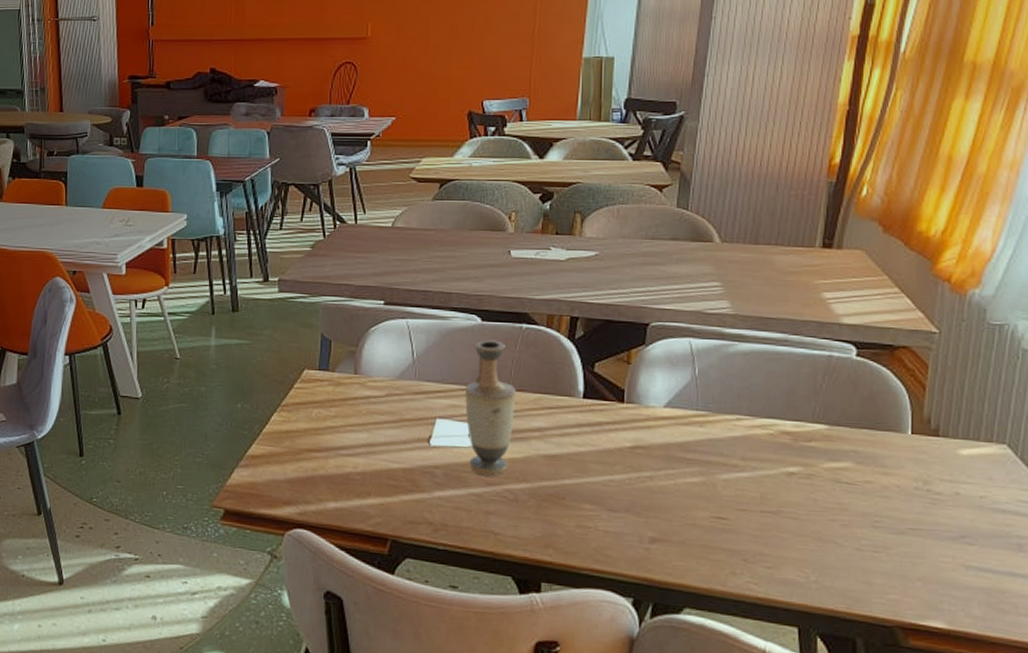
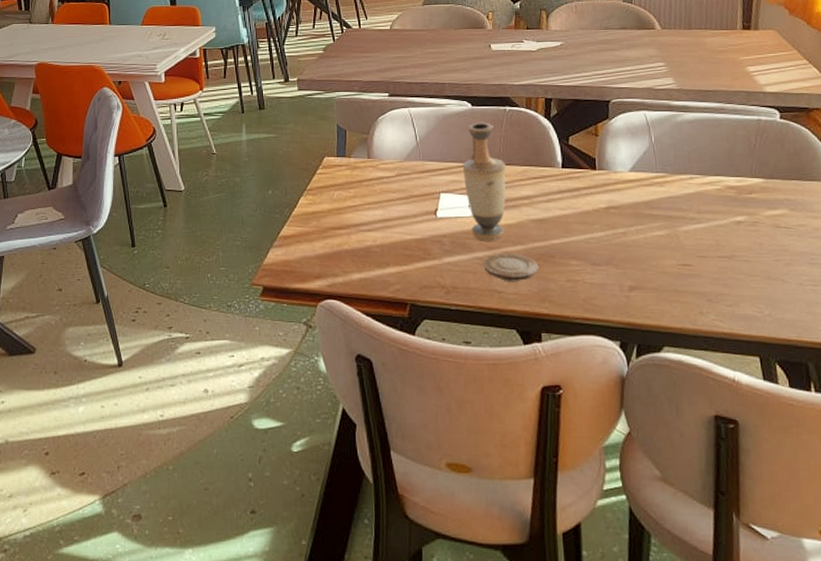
plate: none [478,490,545,524] -> present [482,253,539,282]

